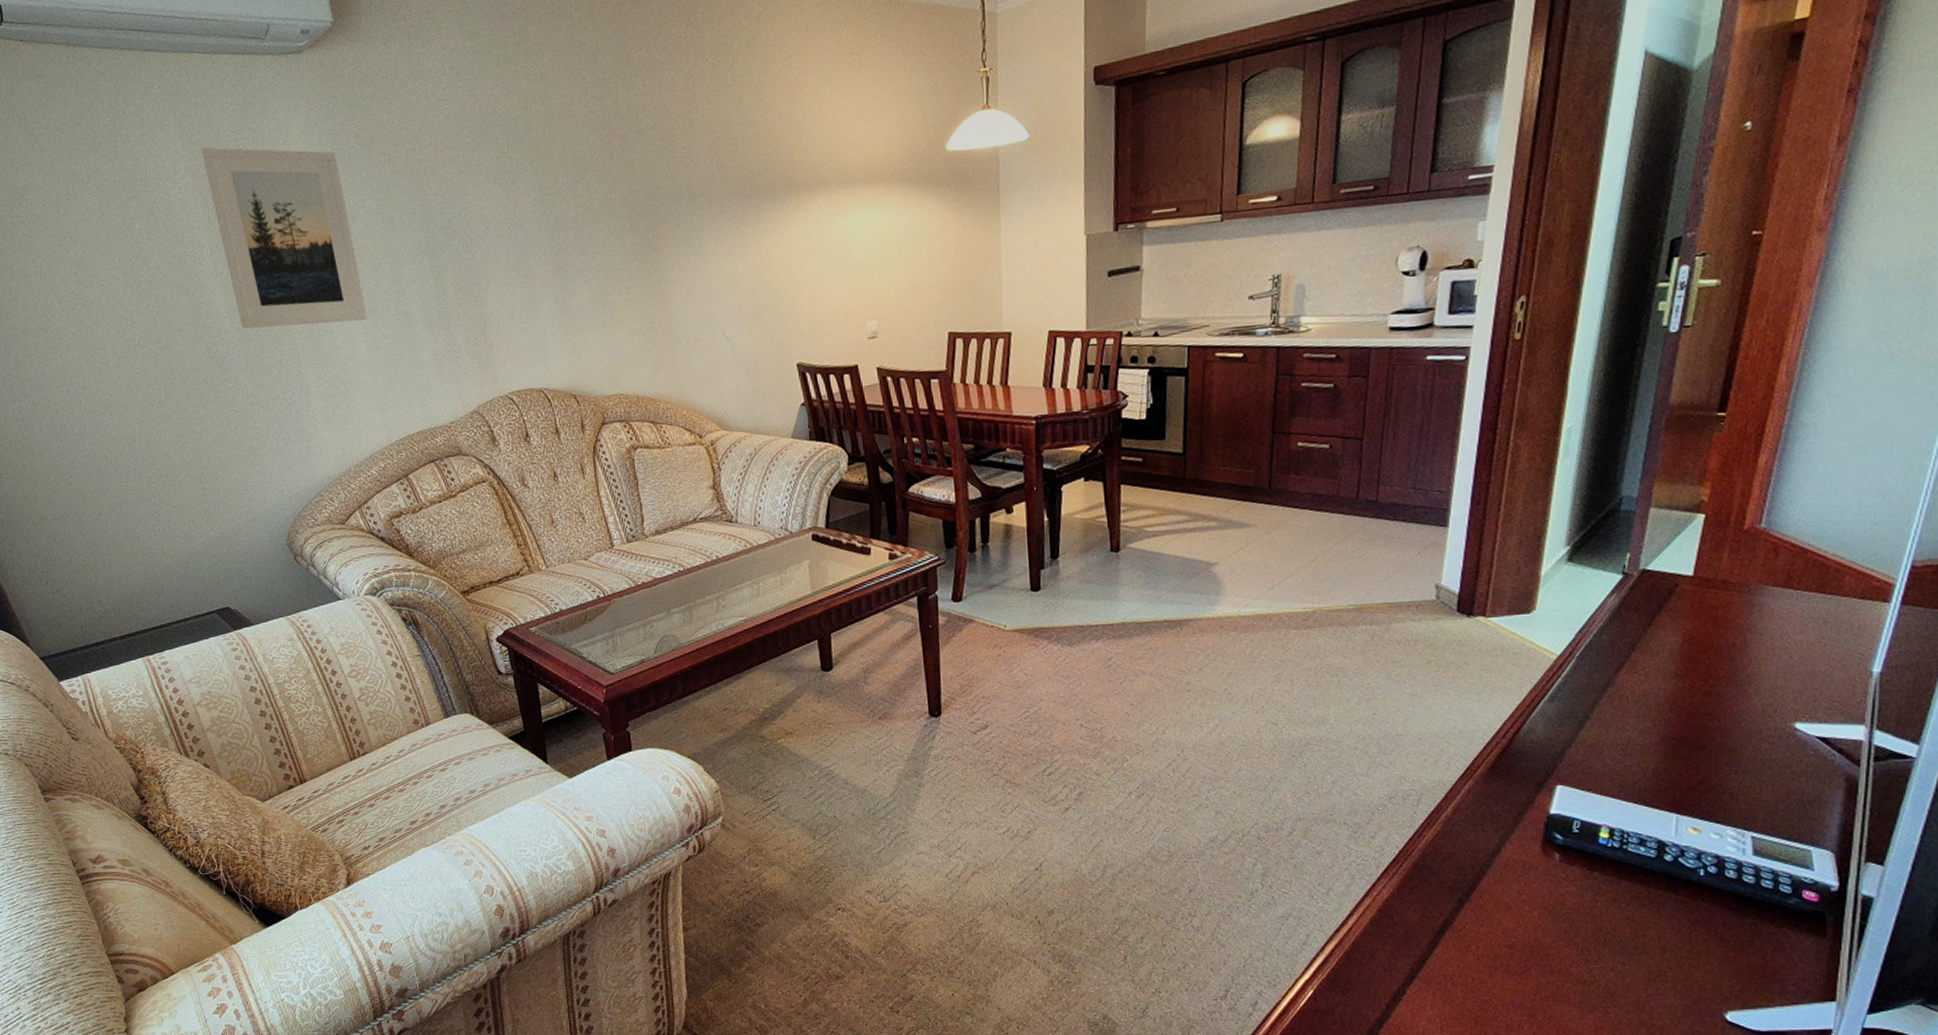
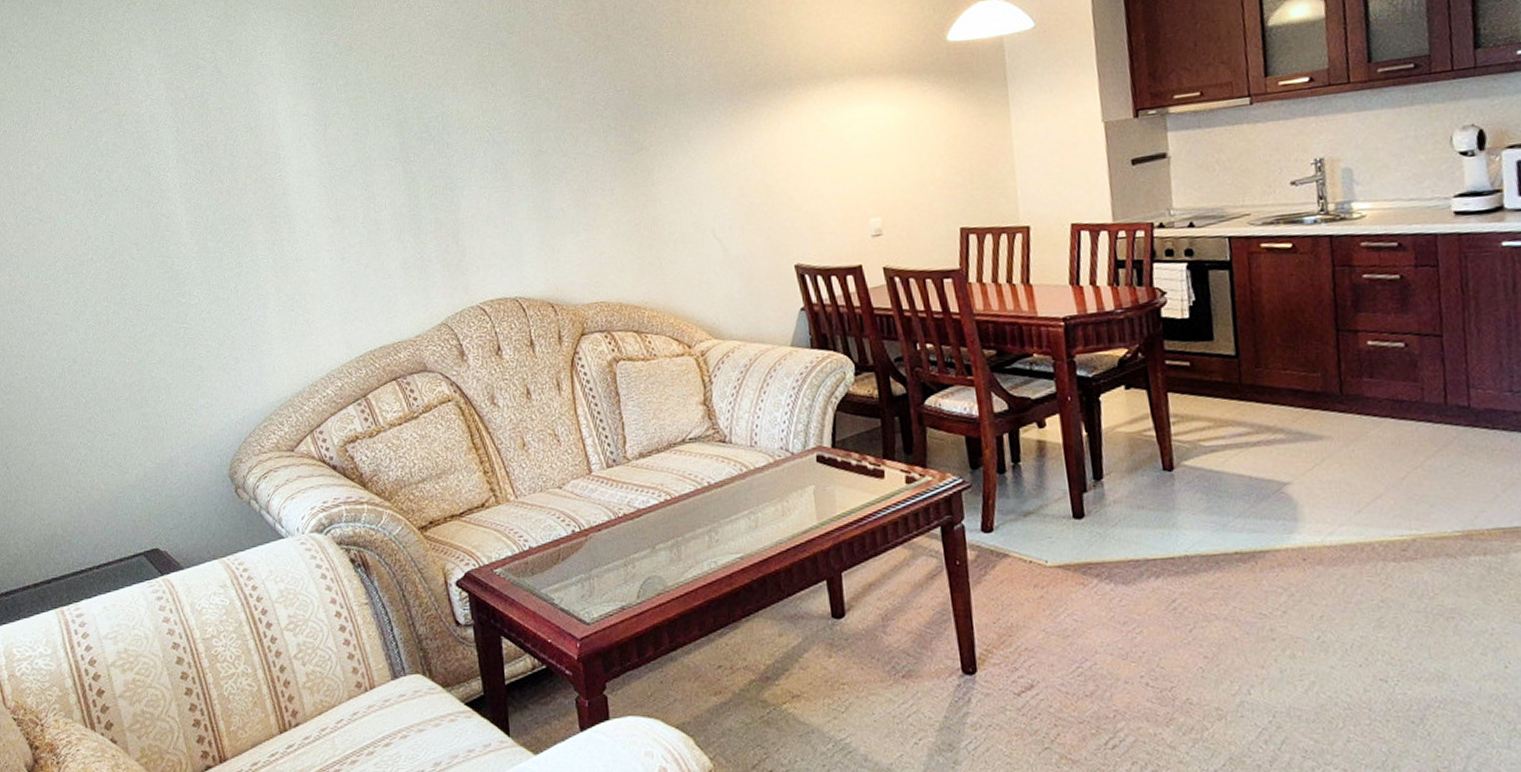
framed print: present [201,147,368,329] -> none [176,60,335,241]

